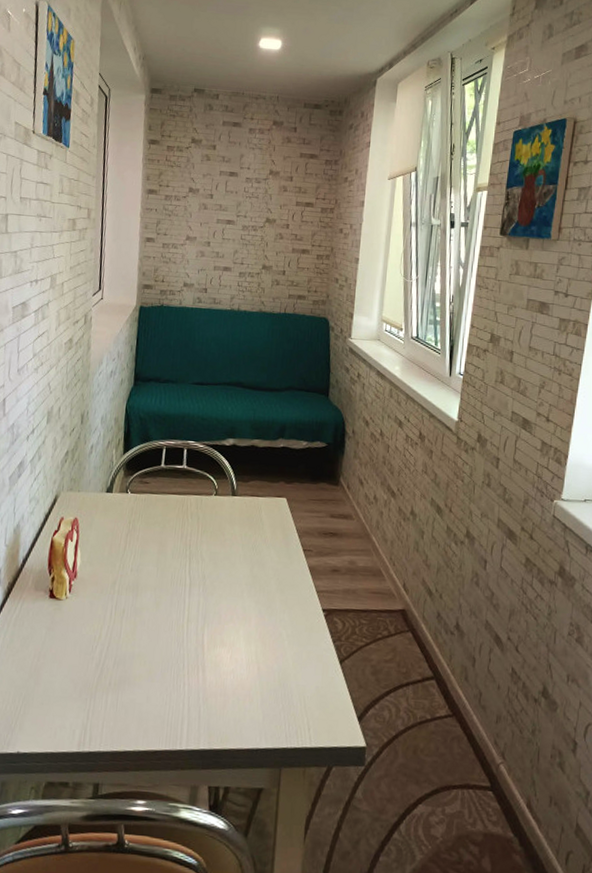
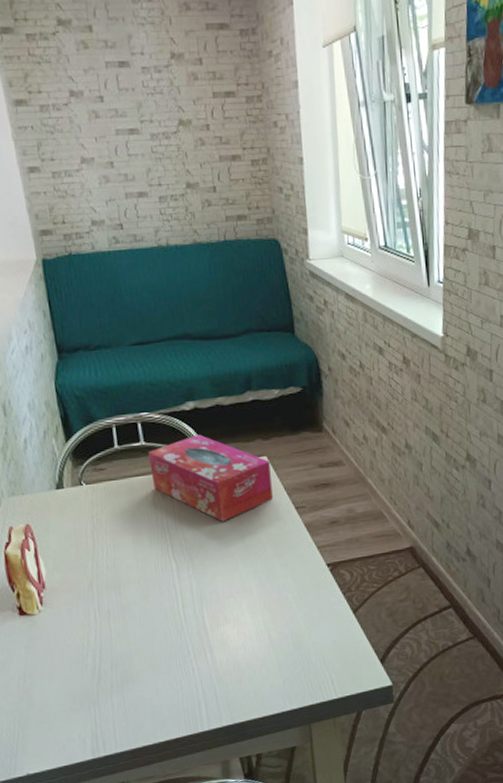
tissue box: none [186,468,288,550] -> present [148,435,273,522]

